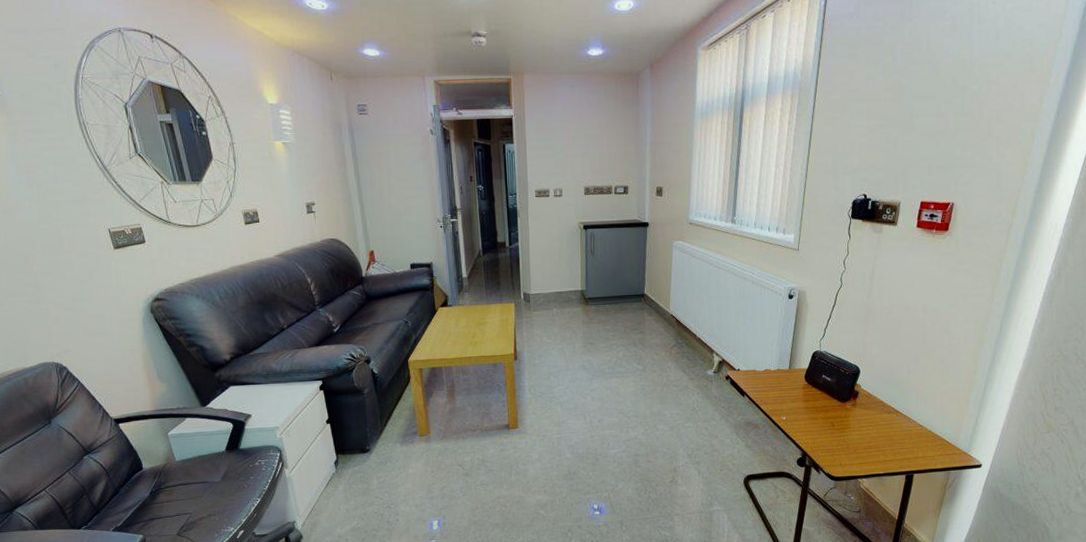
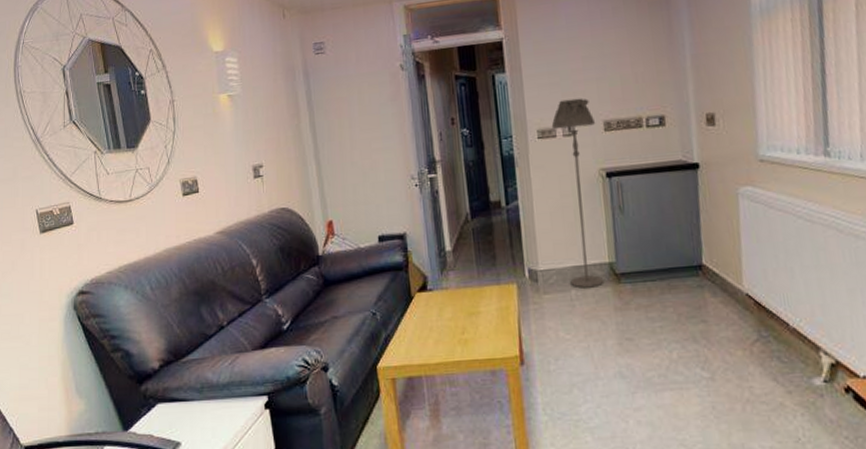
floor lamp: none [546,168,579,308] -> present [551,98,604,288]

